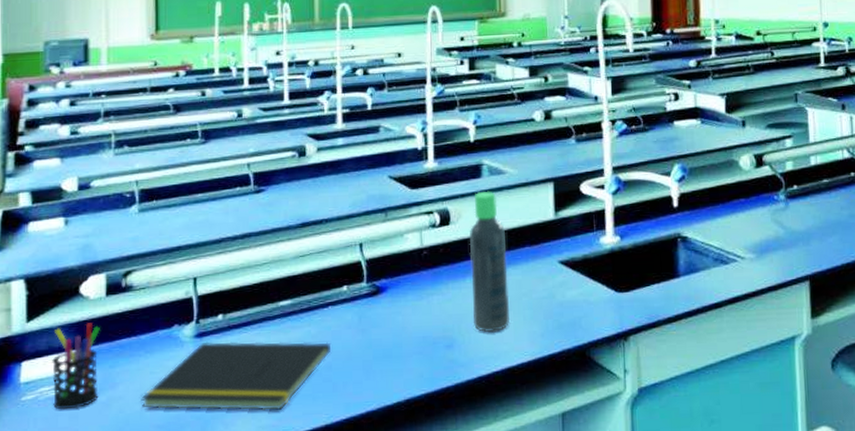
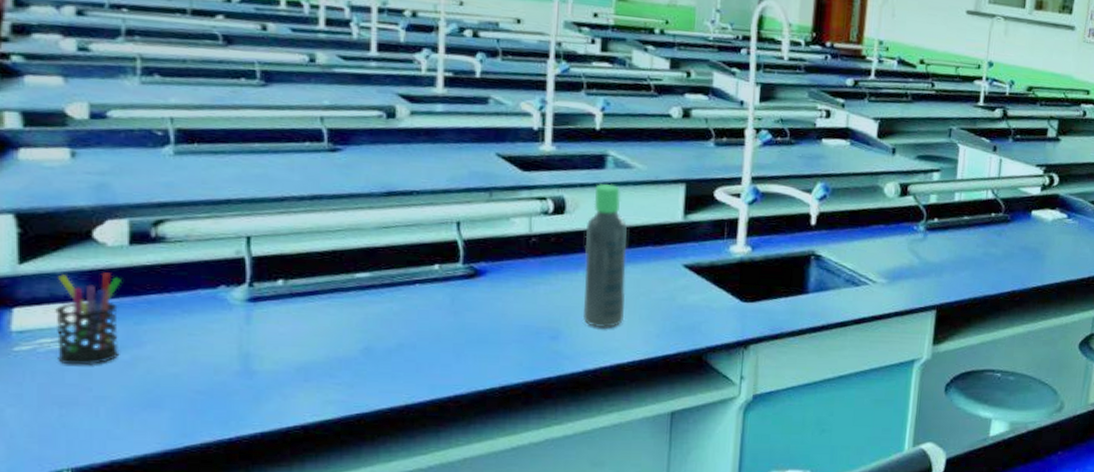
notepad: present [141,341,332,411] -> none [176,307,417,386]

